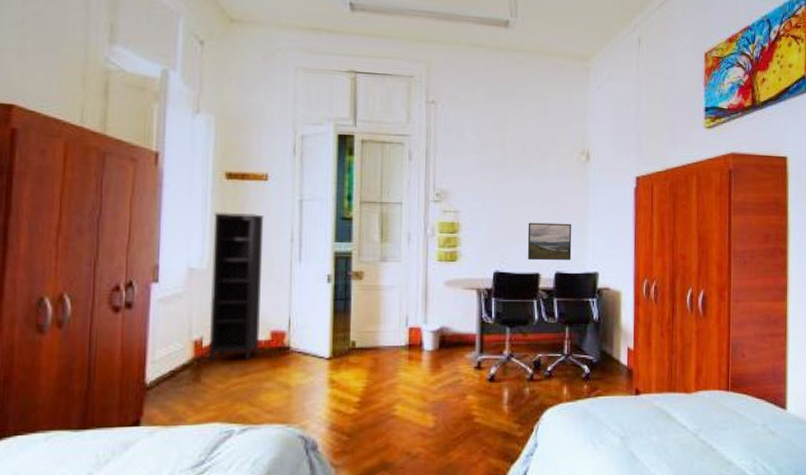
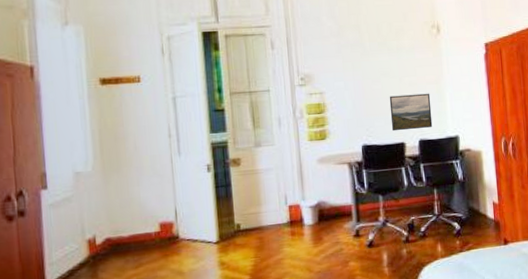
bookcase: present [209,211,264,362] -> none [93,115,151,258]

